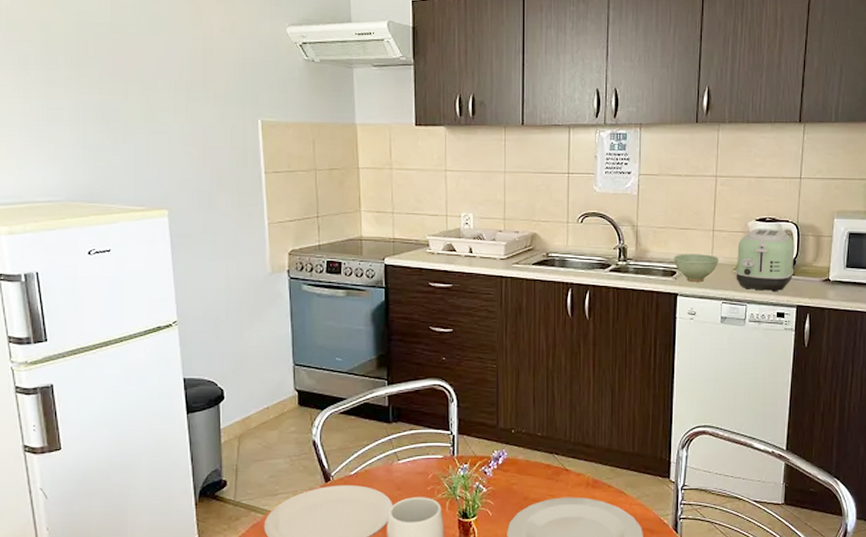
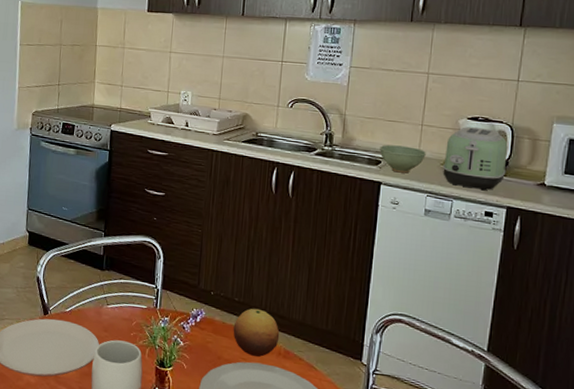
fruit: none [538,440,587,491] -> present [233,308,280,357]

